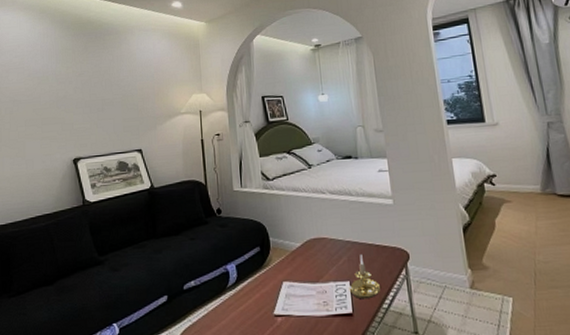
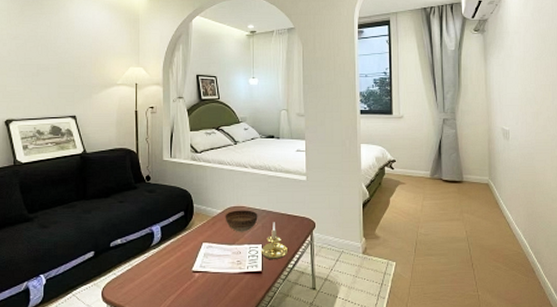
bowl: none [305,241,342,268] -> present [225,210,258,232]

